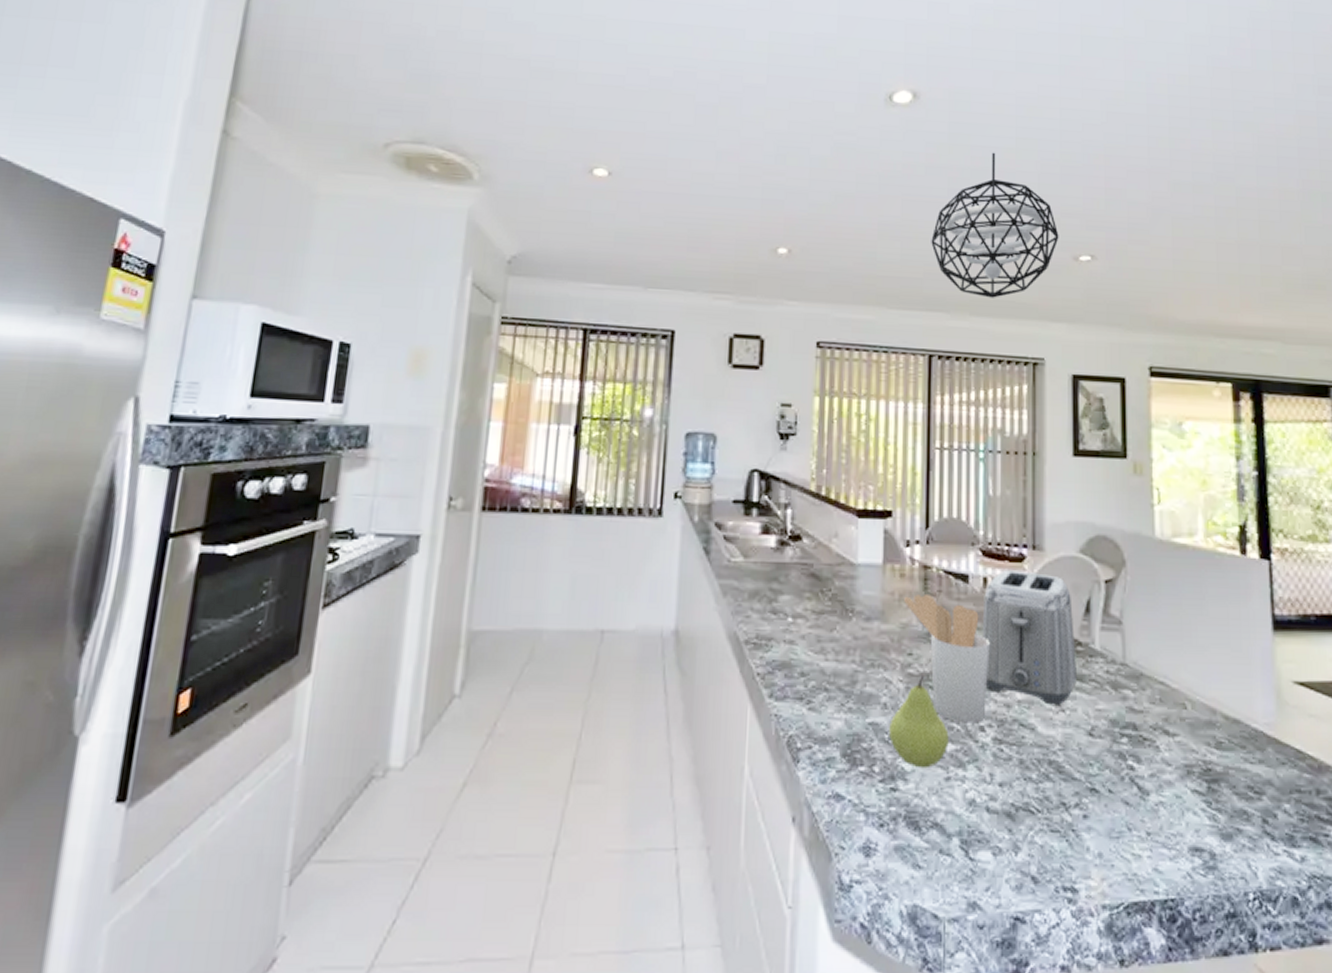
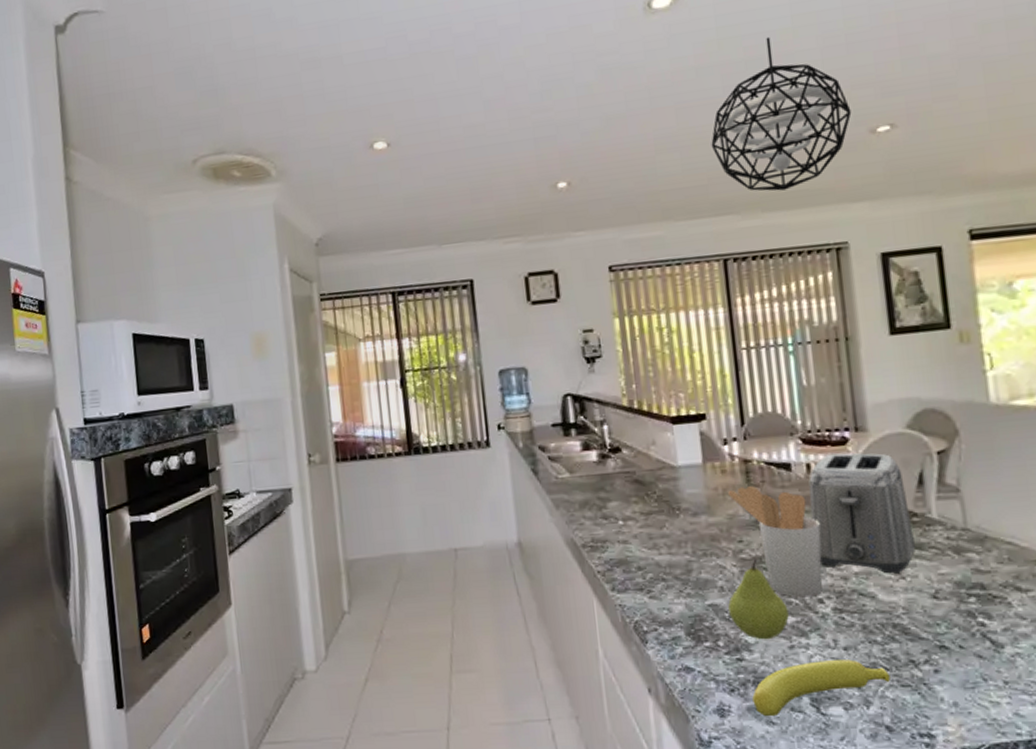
banana: none [901,797,1041,859] -> present [752,659,890,717]

